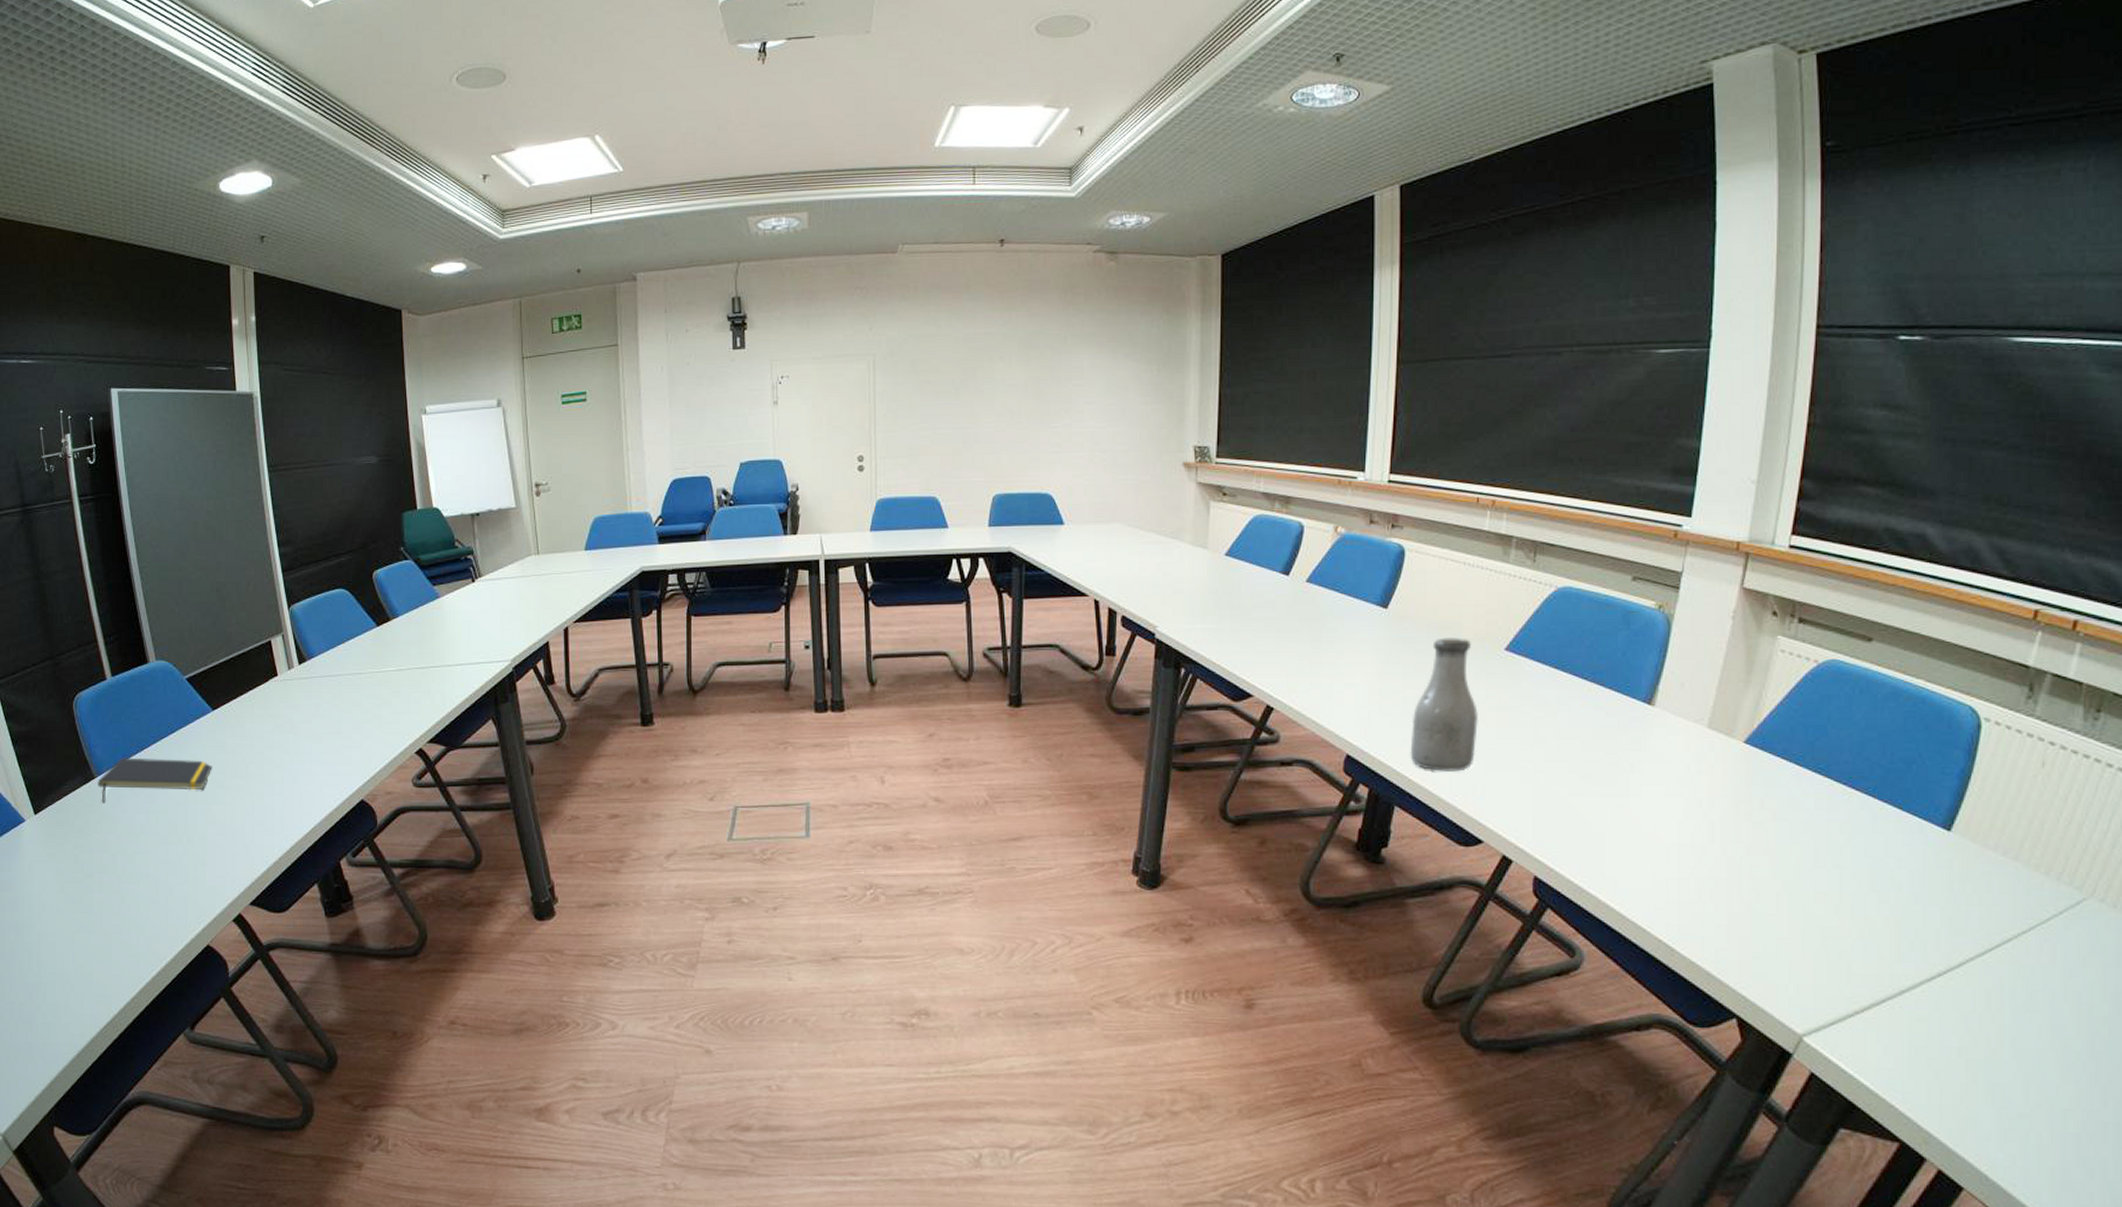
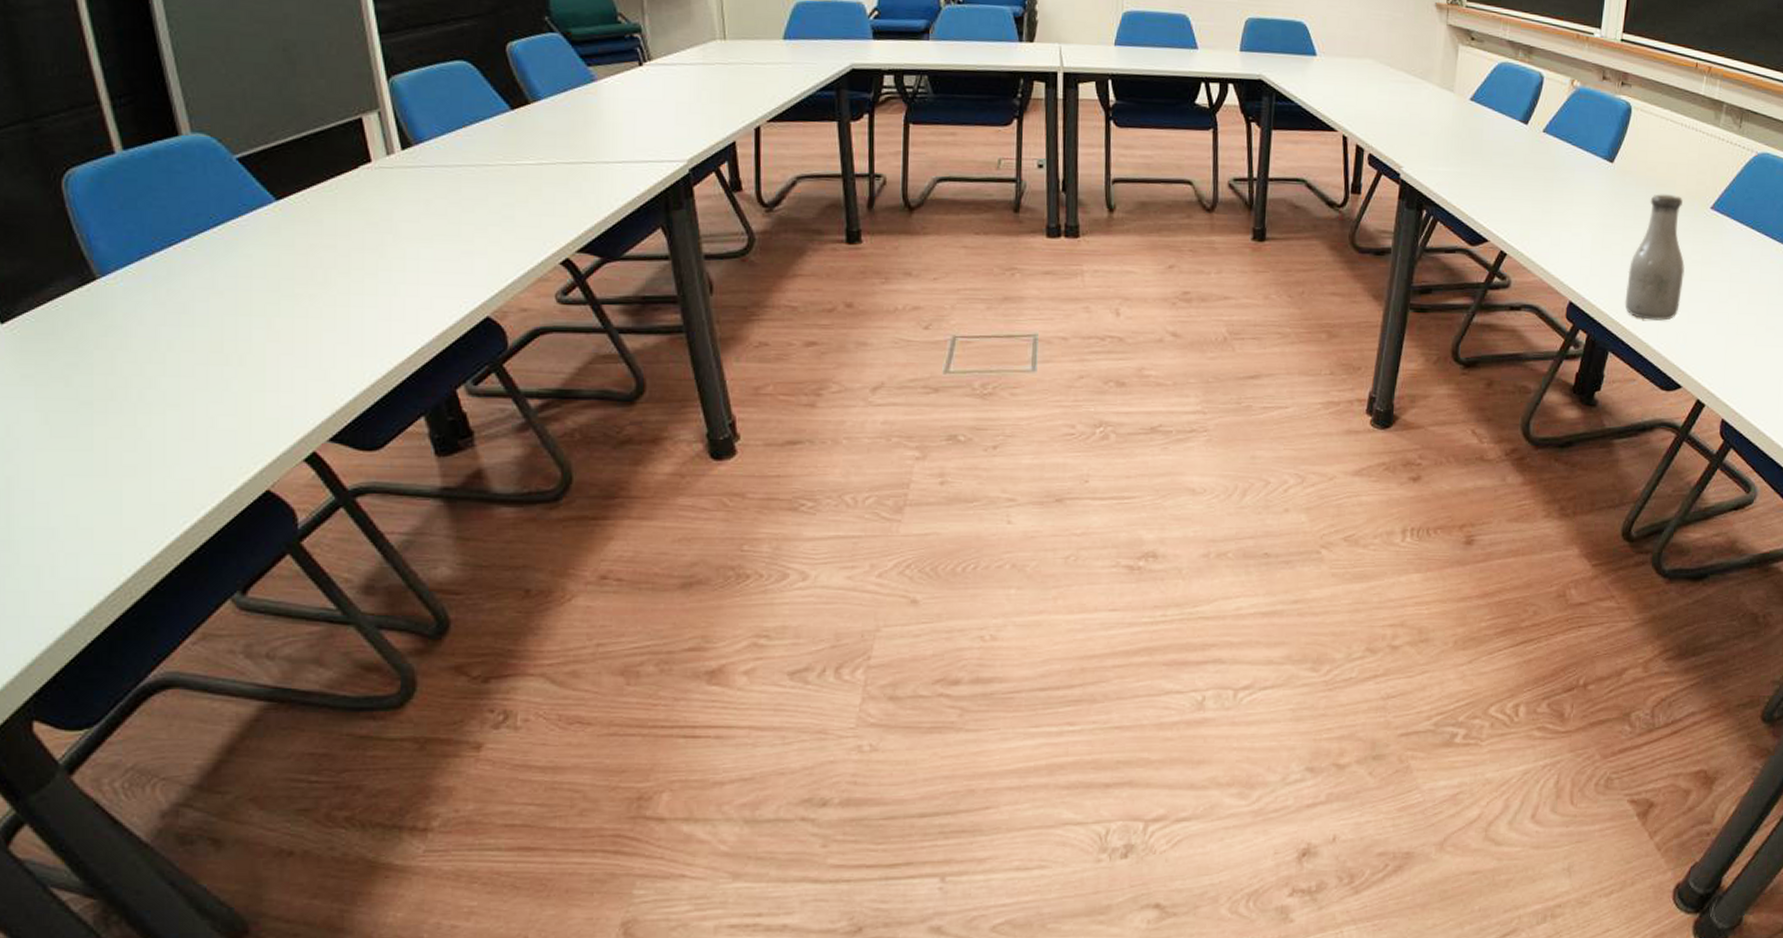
notepad: present [98,757,212,803] -> none [101,255,275,312]

